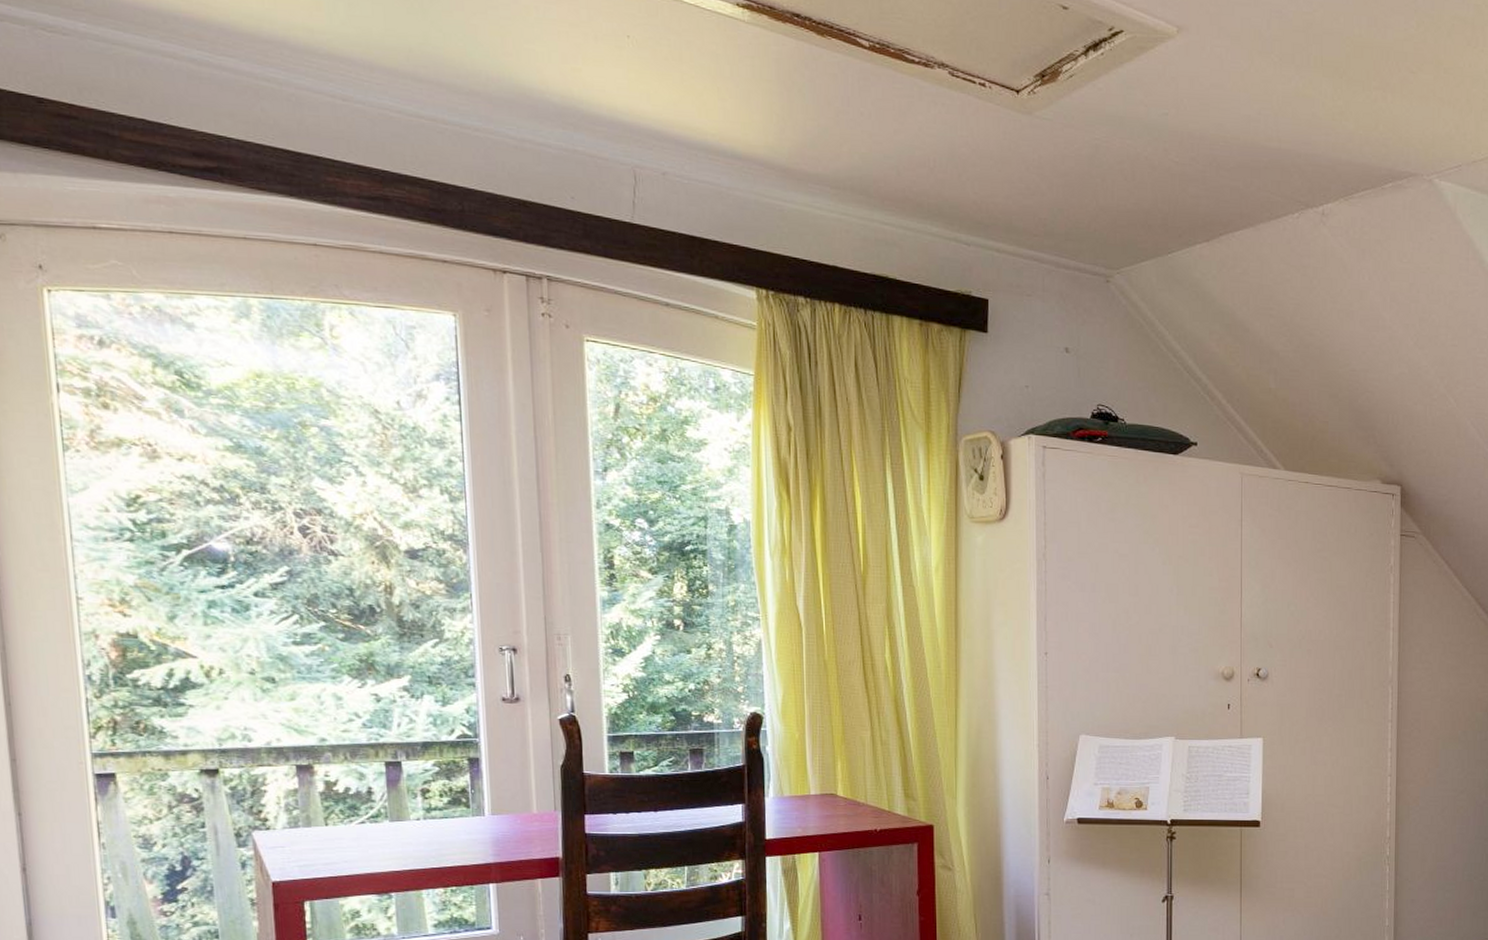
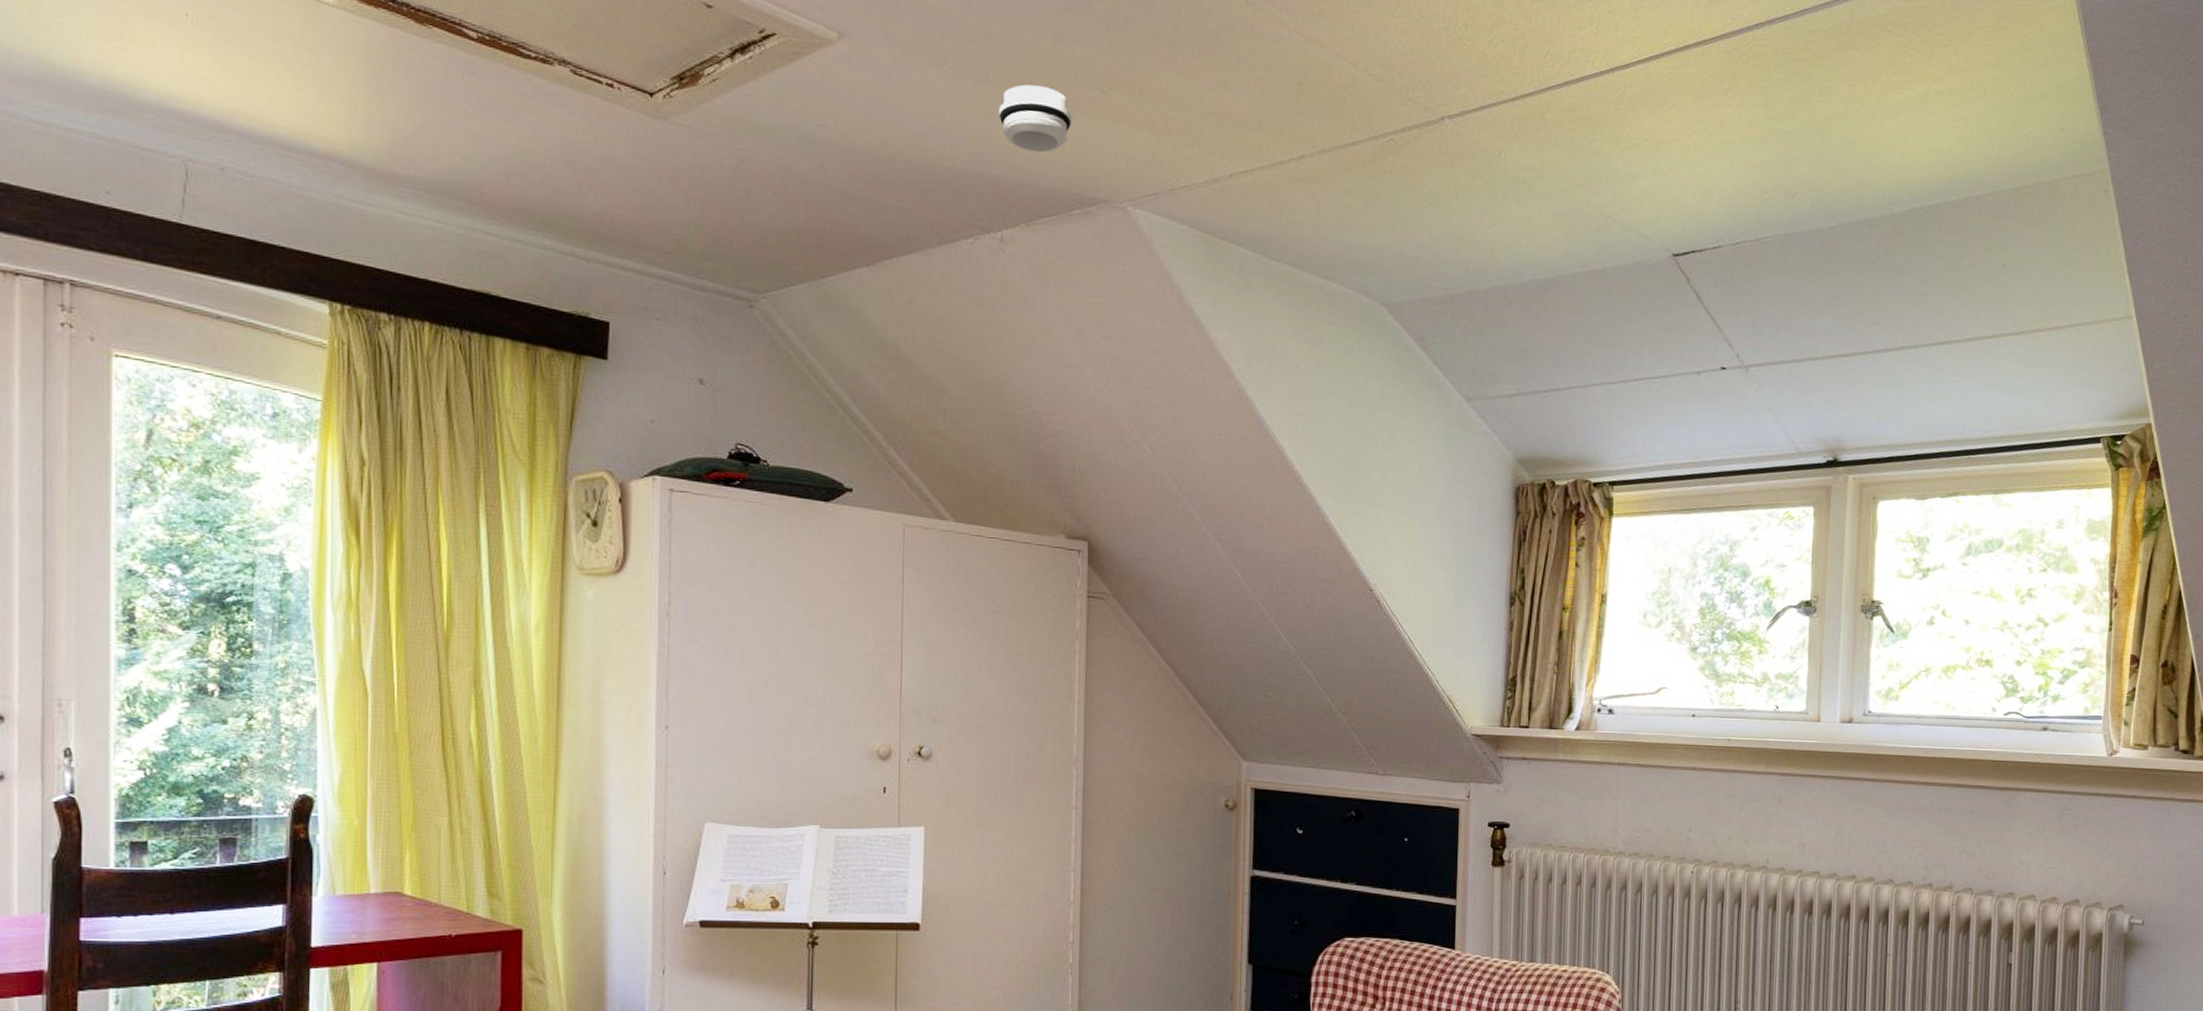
smoke detector: none [1320,68,1384,132] -> present [999,84,1072,153]

